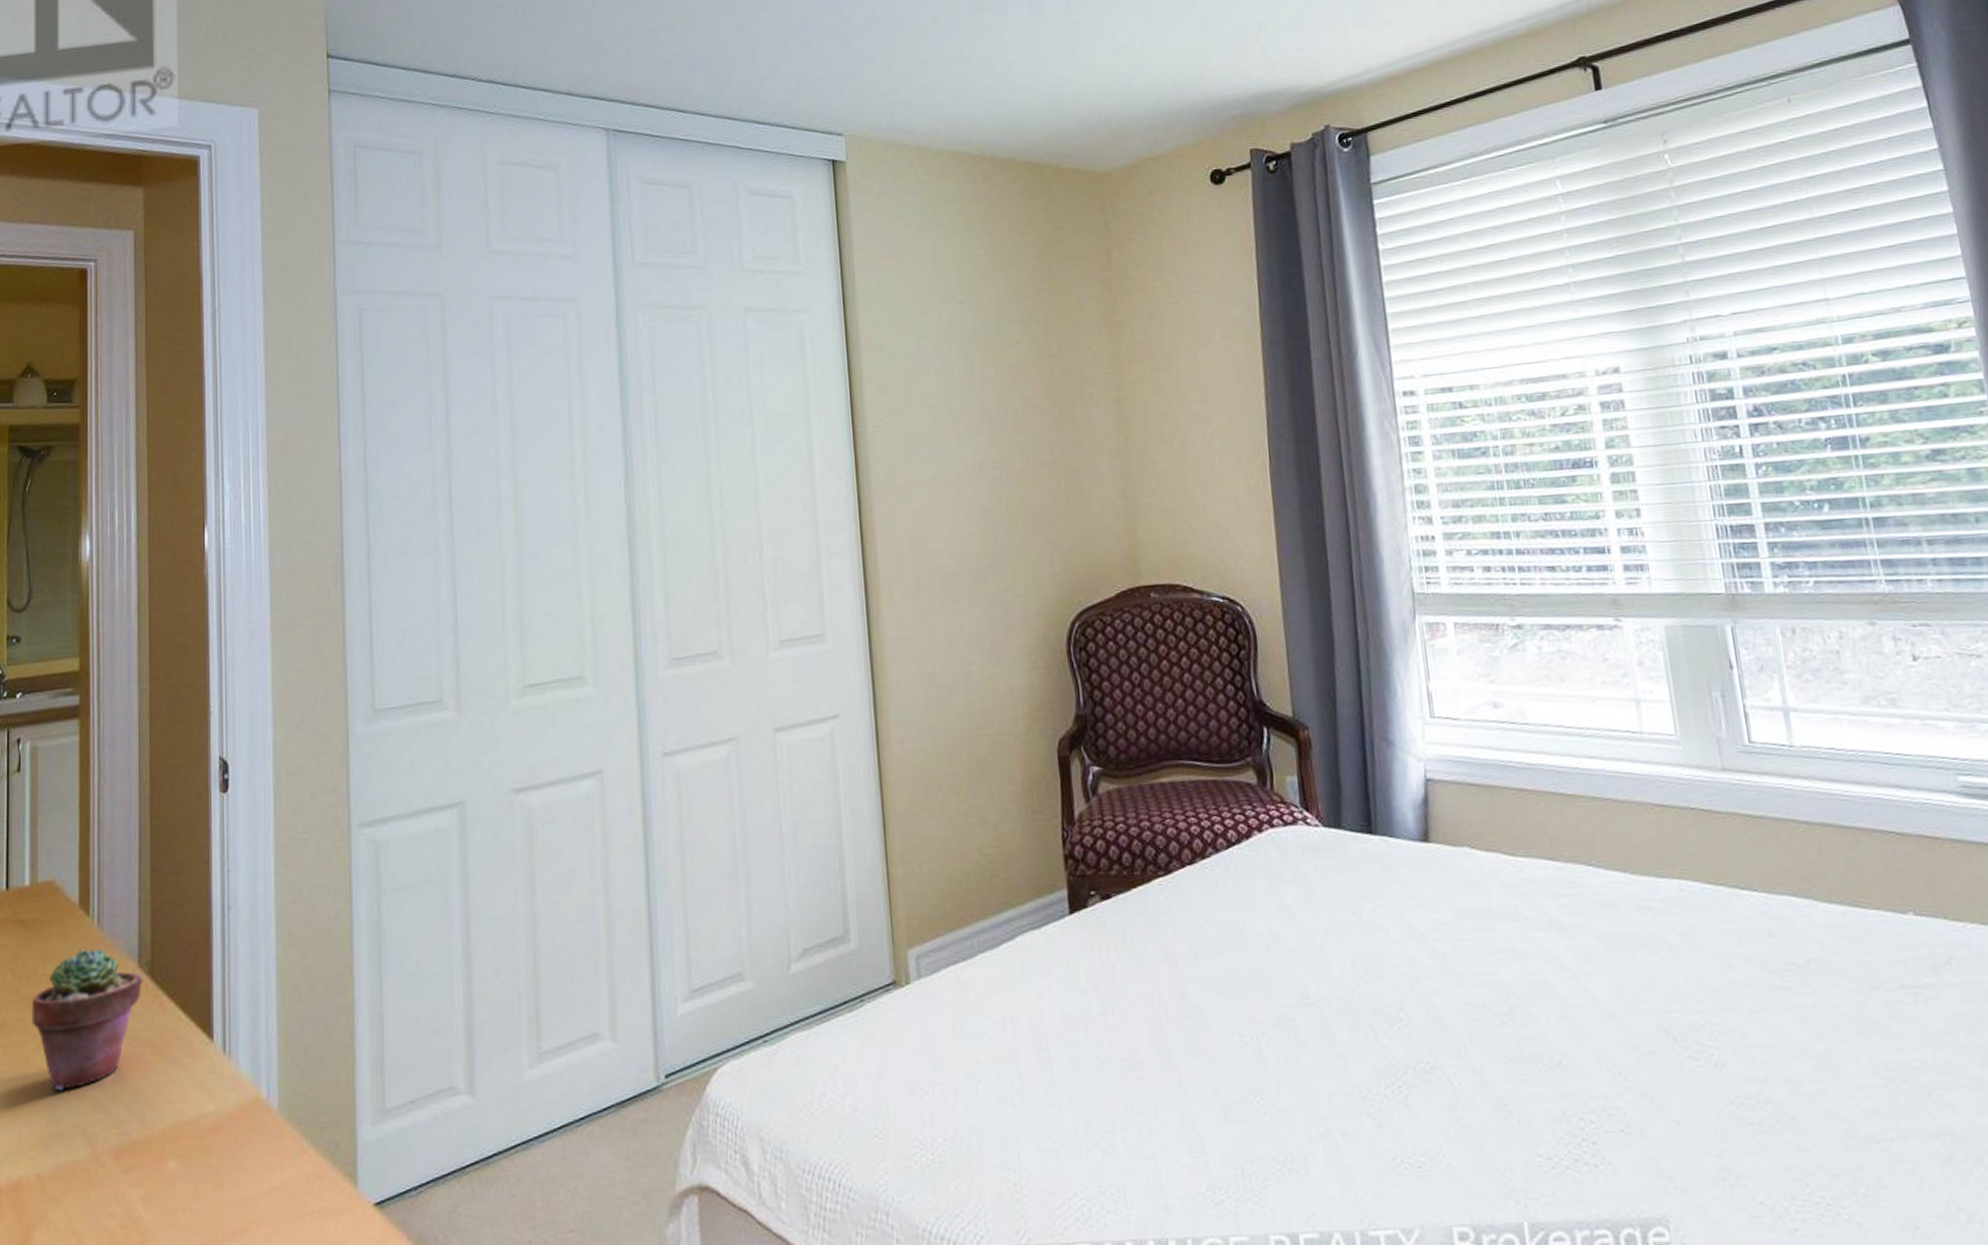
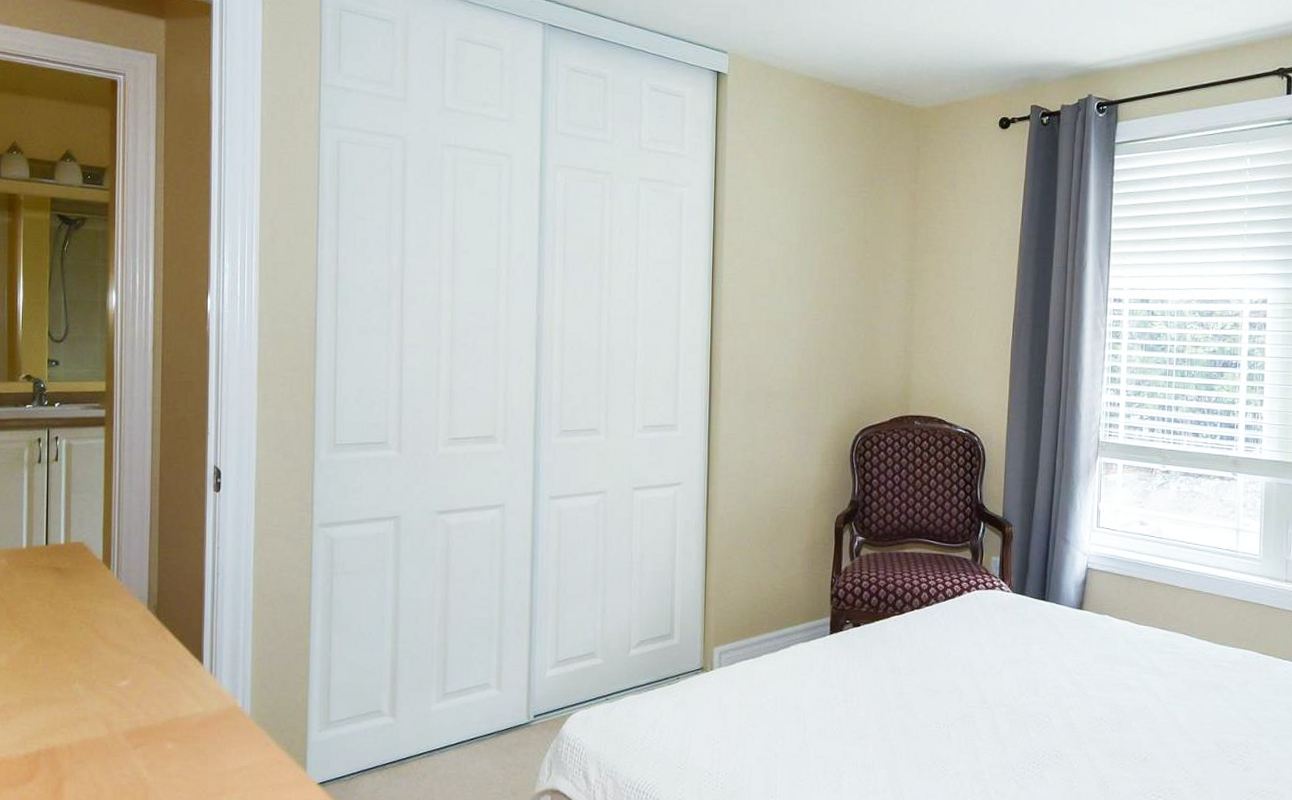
potted succulent: present [31,948,143,1092] -> none [64,593,151,690]

